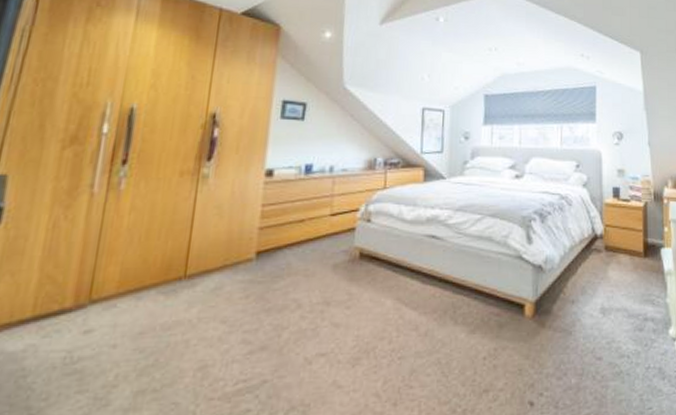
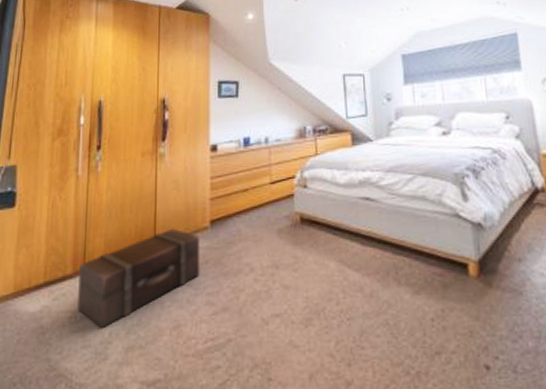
suitcase: none [75,258,243,369] -> present [76,228,200,328]

